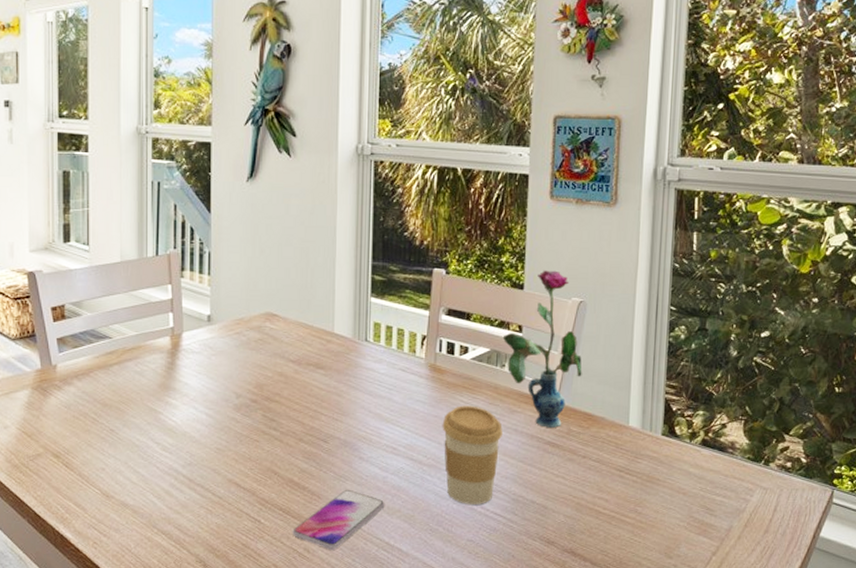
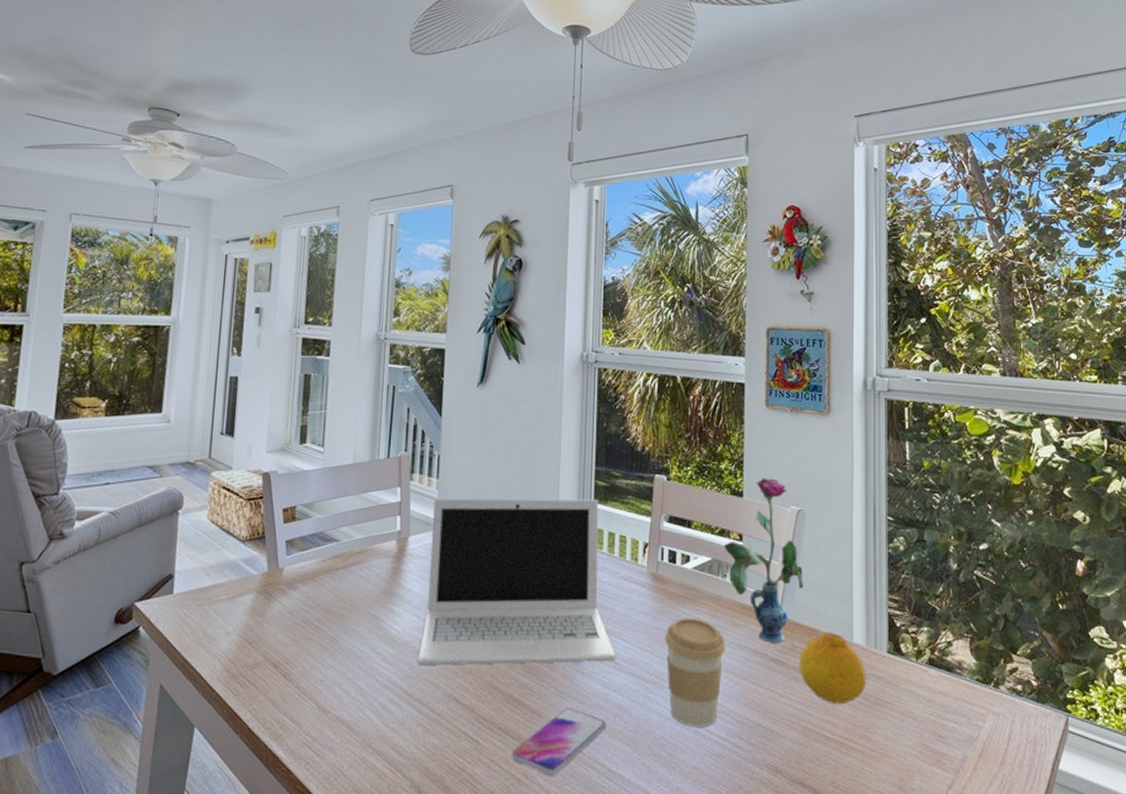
laptop: none [196,293,395,453] -> present [417,498,617,665]
fruit: none [574,417,640,483] -> present [798,632,867,705]

